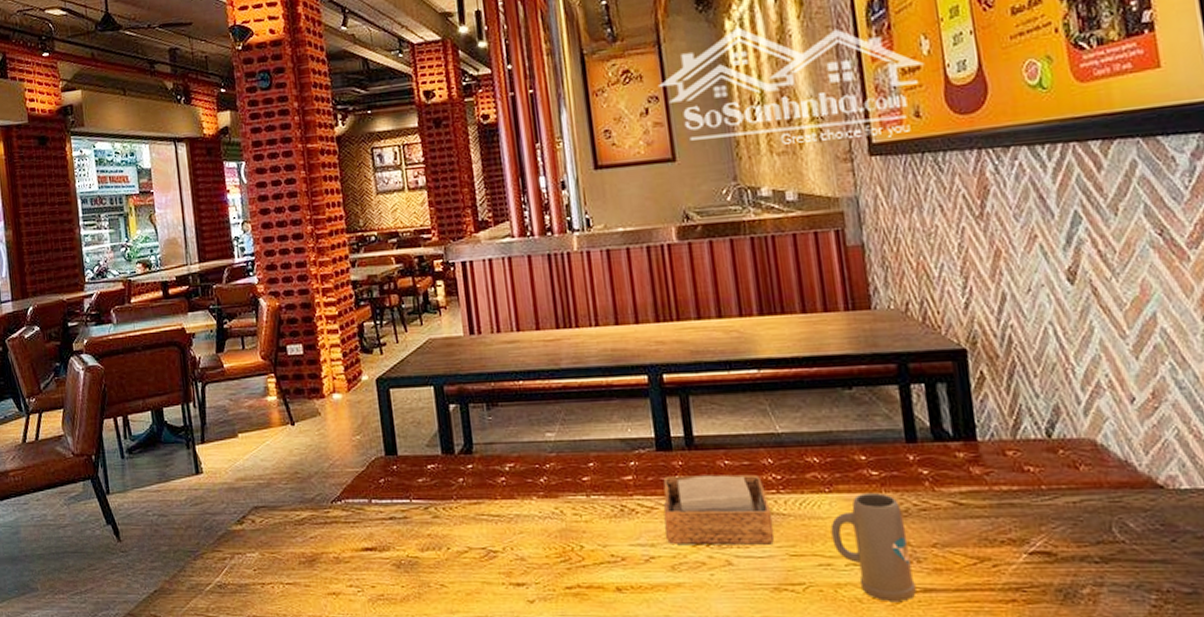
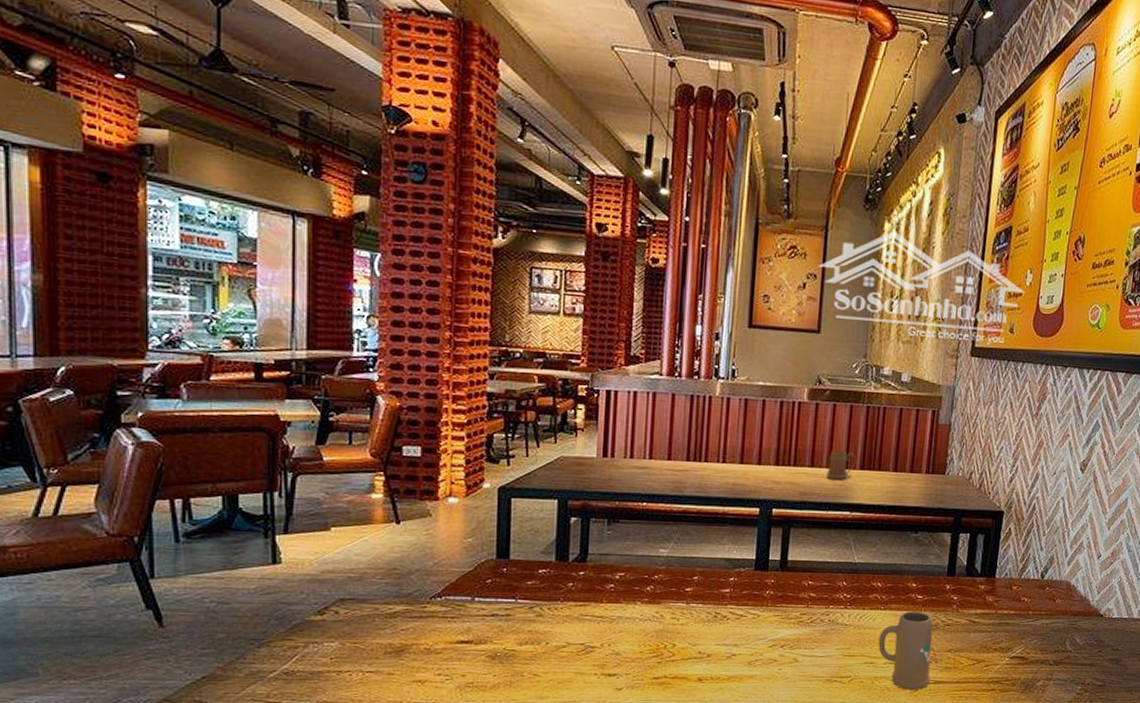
napkin holder: present [663,474,775,545] -> none [749,591,837,647]
beer mug: none [717,295,753,333] -> present [826,450,857,481]

